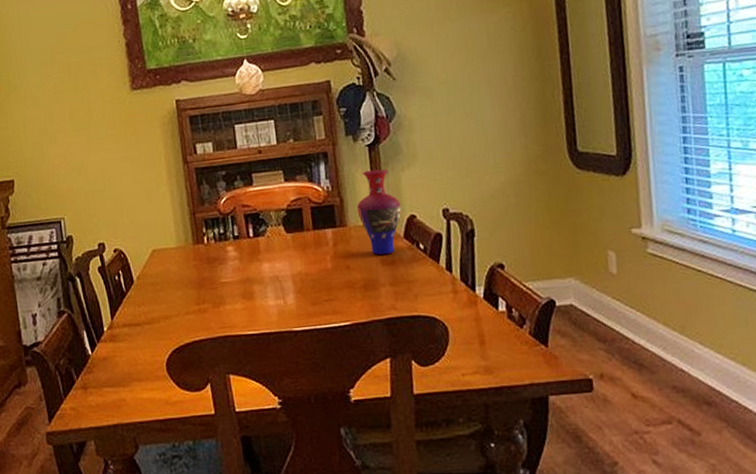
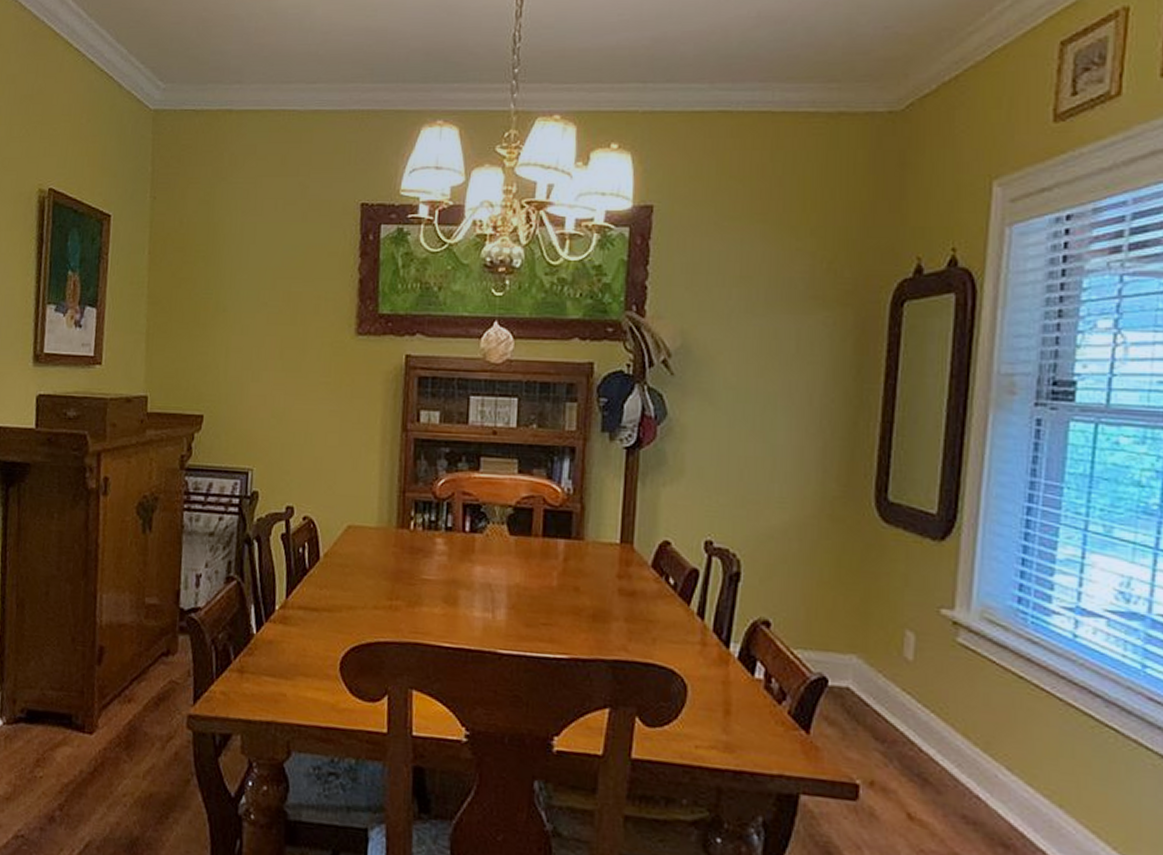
vase: present [356,169,402,256] -> none [599,477,655,584]

